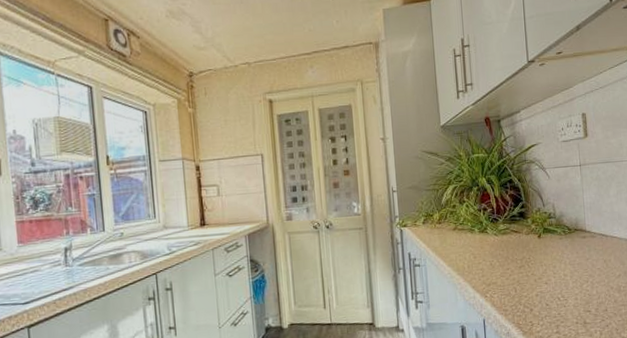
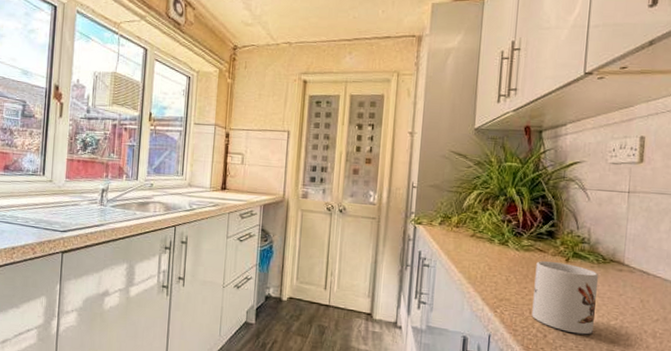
mug: none [514,239,570,302] -> present [532,261,599,335]

